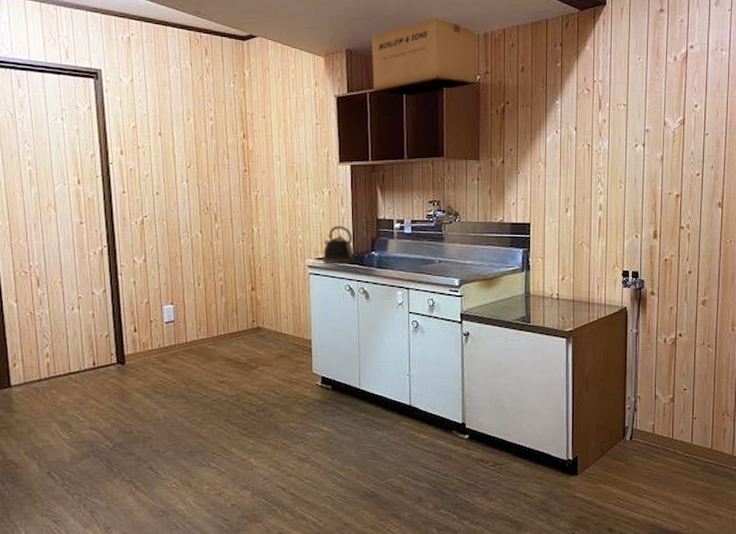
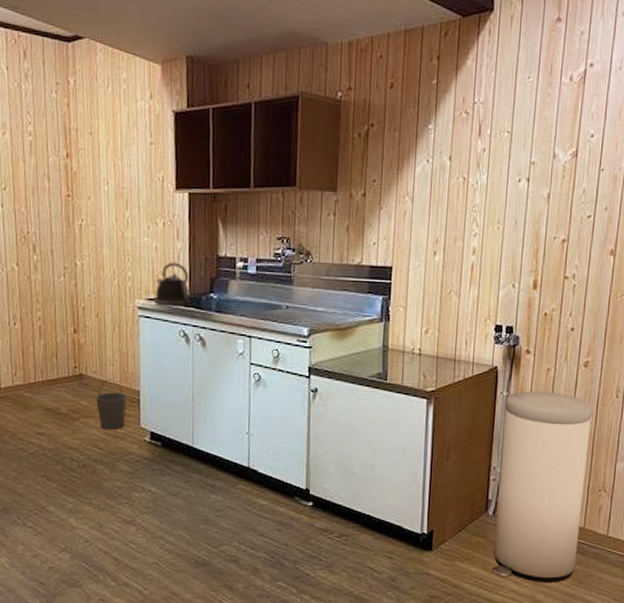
bucket: none [272,330,300,377] -> present [96,378,127,430]
box: present [371,18,476,96] -> none [216,21,338,114]
pedal bin: none [632,328,712,500] -> present [492,391,593,582]

